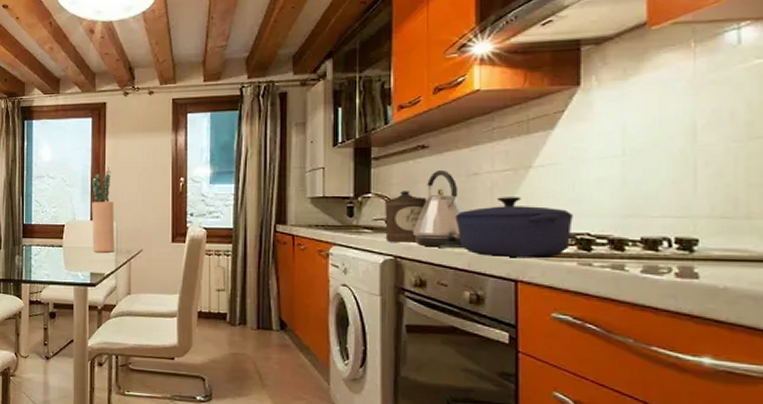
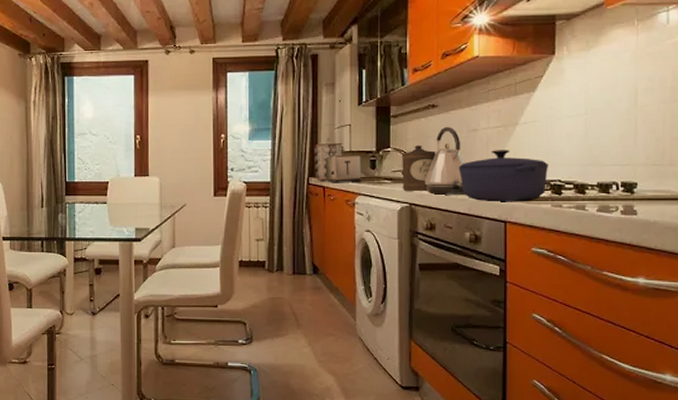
vase: present [92,167,115,253] -> none [135,124,159,208]
spice rack: none [282,181,317,229] -> present [314,137,344,181]
toaster: none [294,200,337,232] -> present [325,155,362,183]

